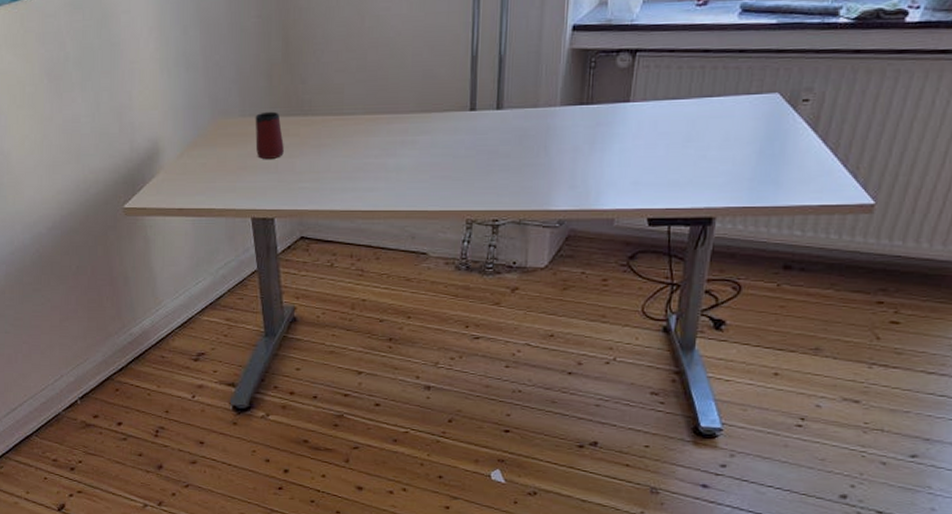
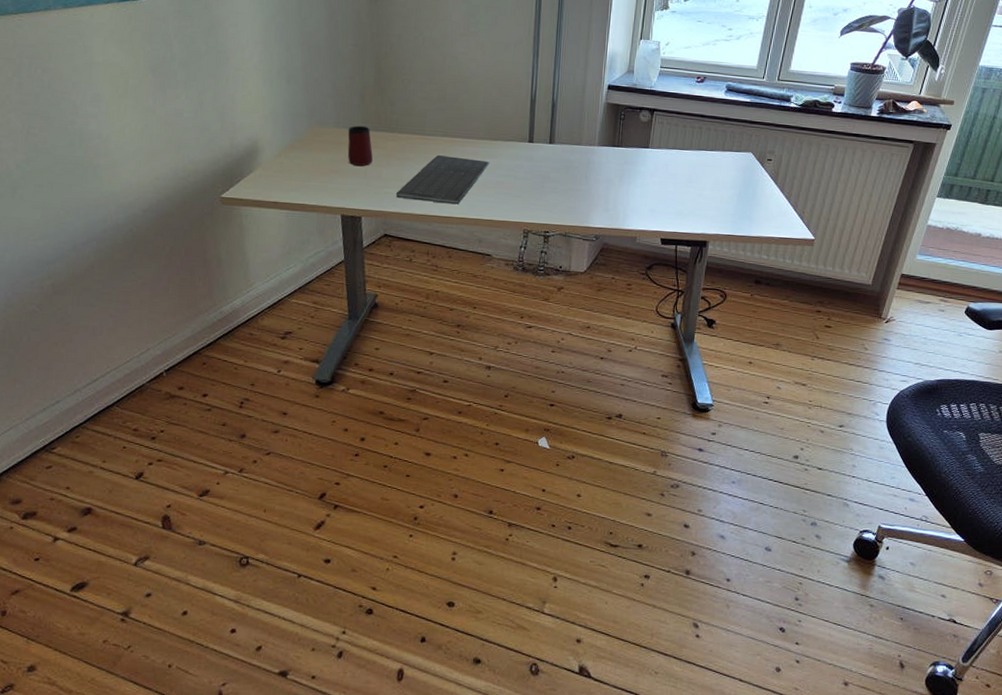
computer keyboard: none [311,137,422,195] -> present [395,155,490,205]

